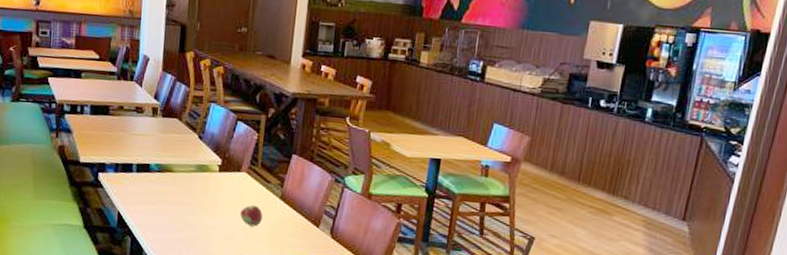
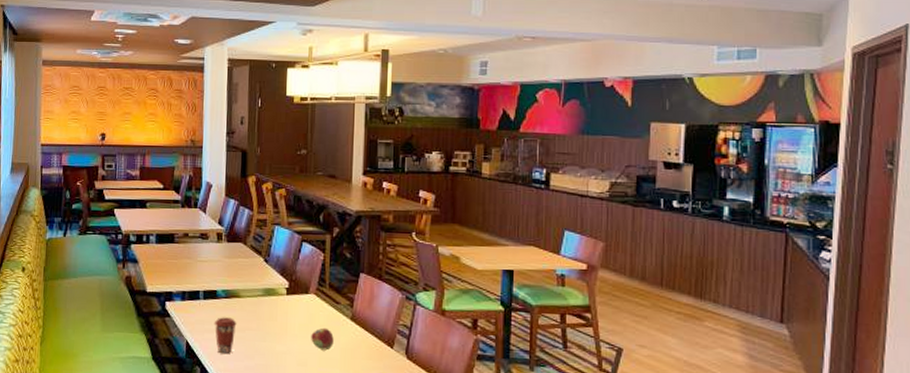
coffee cup: none [146,190,169,225] -> present [214,317,237,353]

